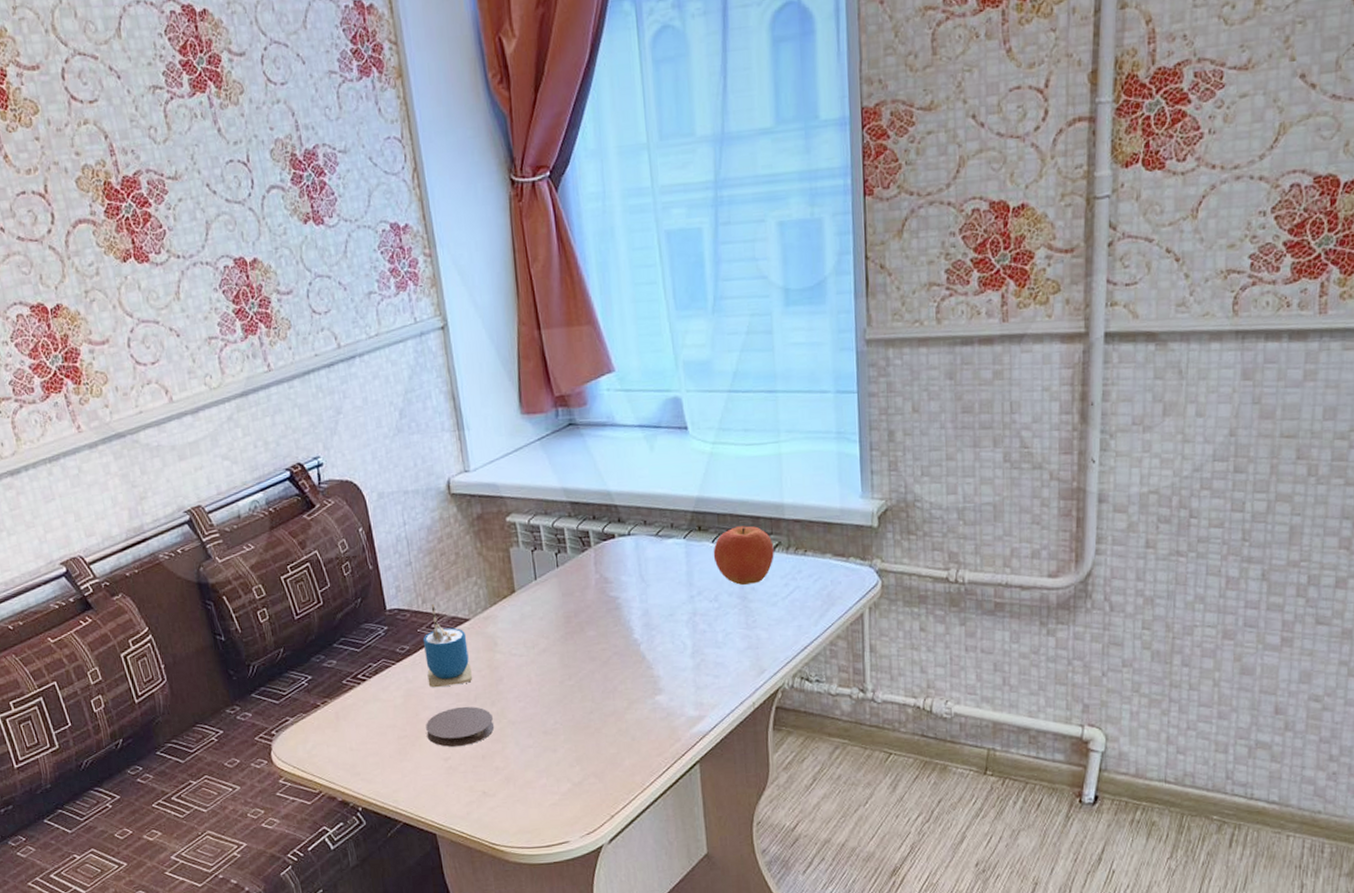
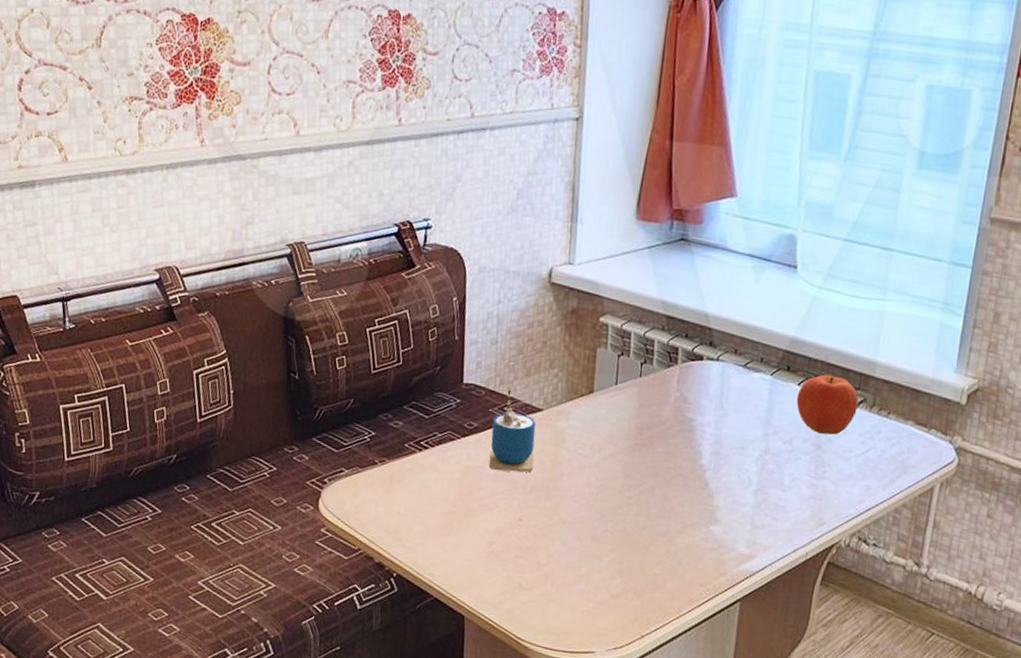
coaster: present [426,706,495,748] -> none [476,494,545,535]

